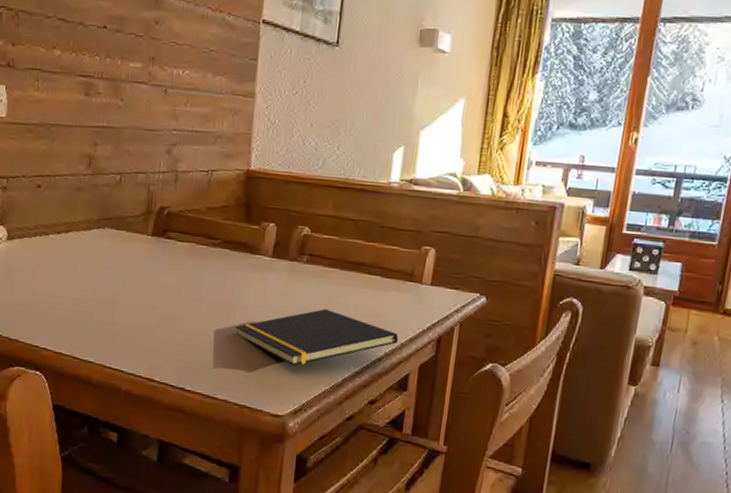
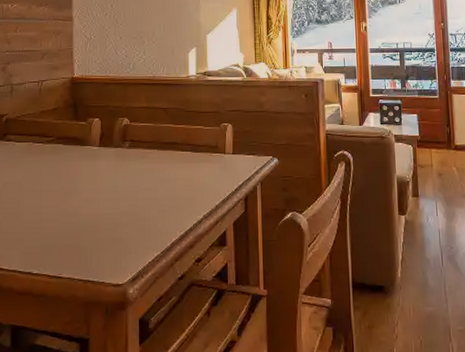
notepad: present [235,308,399,366] -> none [73,184,213,237]

